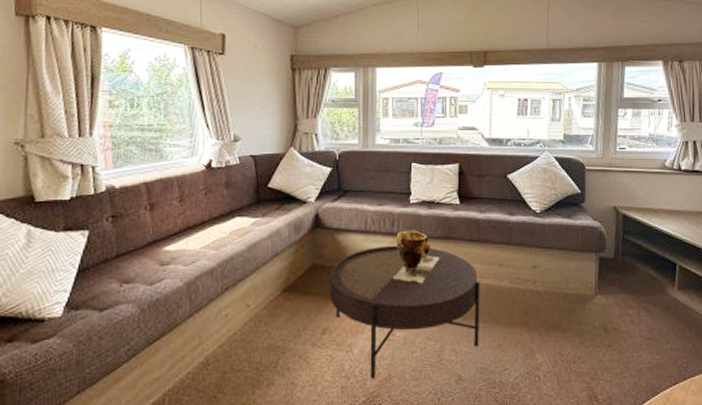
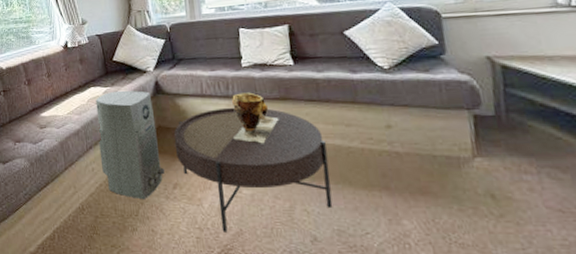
air purifier: none [237,222,315,349] -> present [96,90,165,200]

